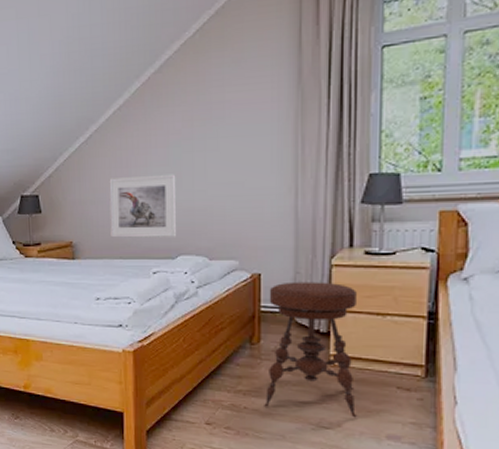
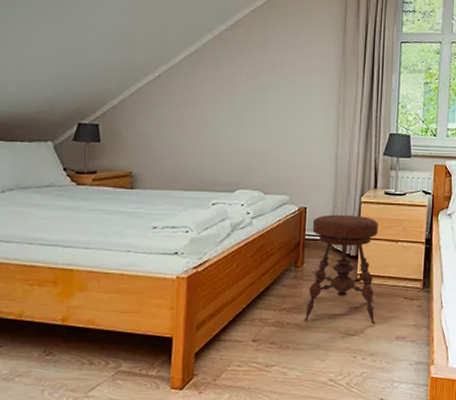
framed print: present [109,174,177,238] -> none [173,116,239,173]

